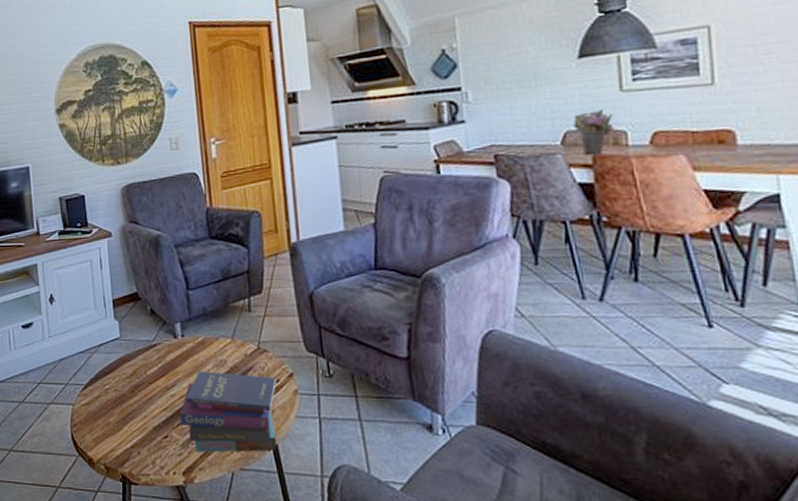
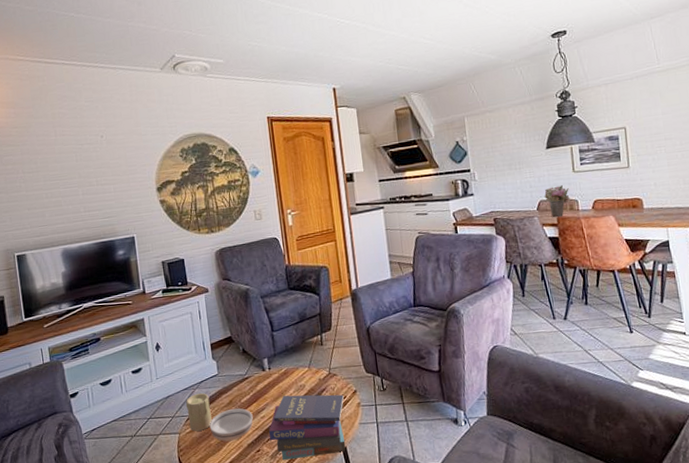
candle: none [81,358,111,404] -> present [185,392,212,432]
bowl: none [108,381,161,421] -> present [209,408,254,442]

